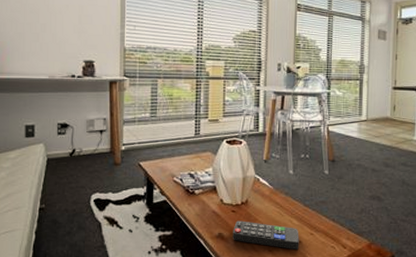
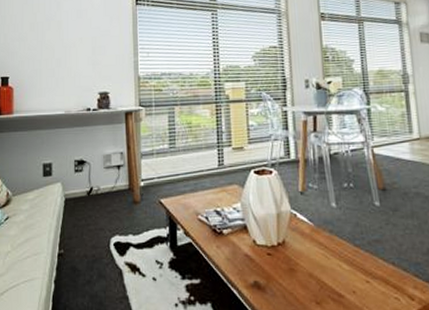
remote control: present [233,220,299,249] -> none [270,265,354,302]

